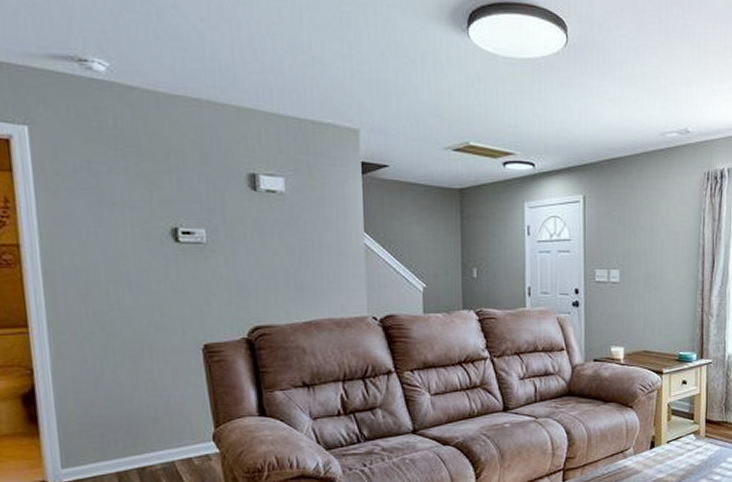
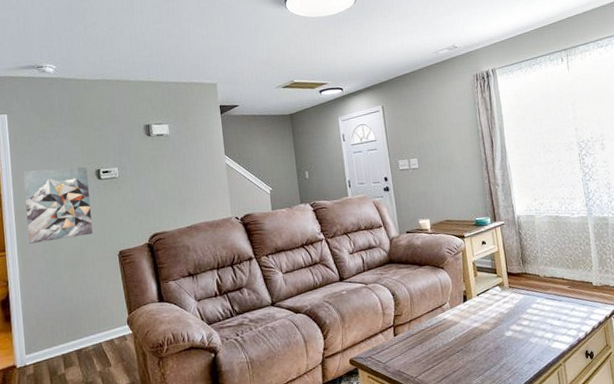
wall art: none [56,215,165,320] -> present [23,166,93,244]

